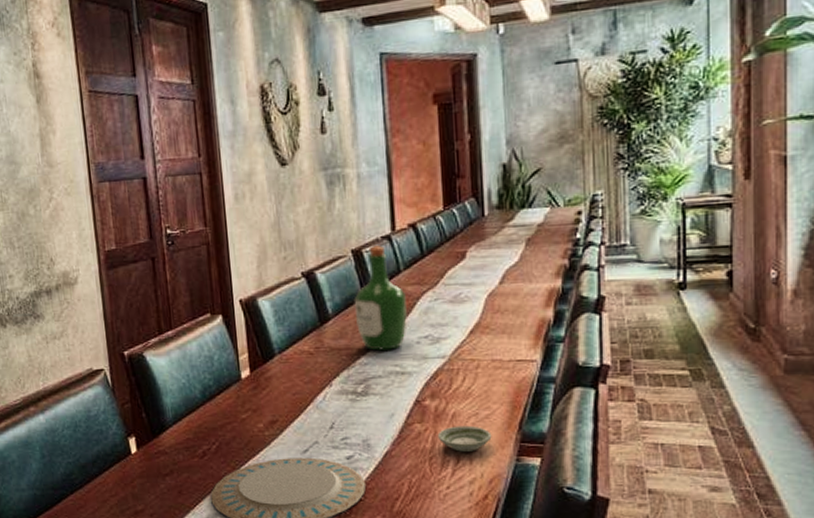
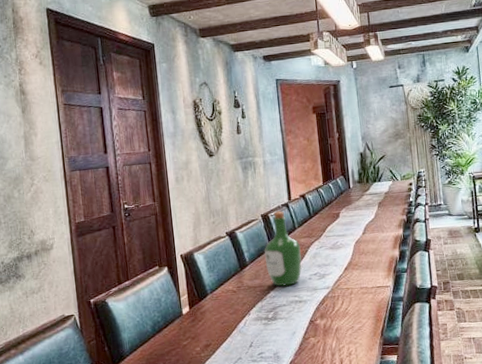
saucer: present [437,425,492,452] -> none [326,336,364,356]

